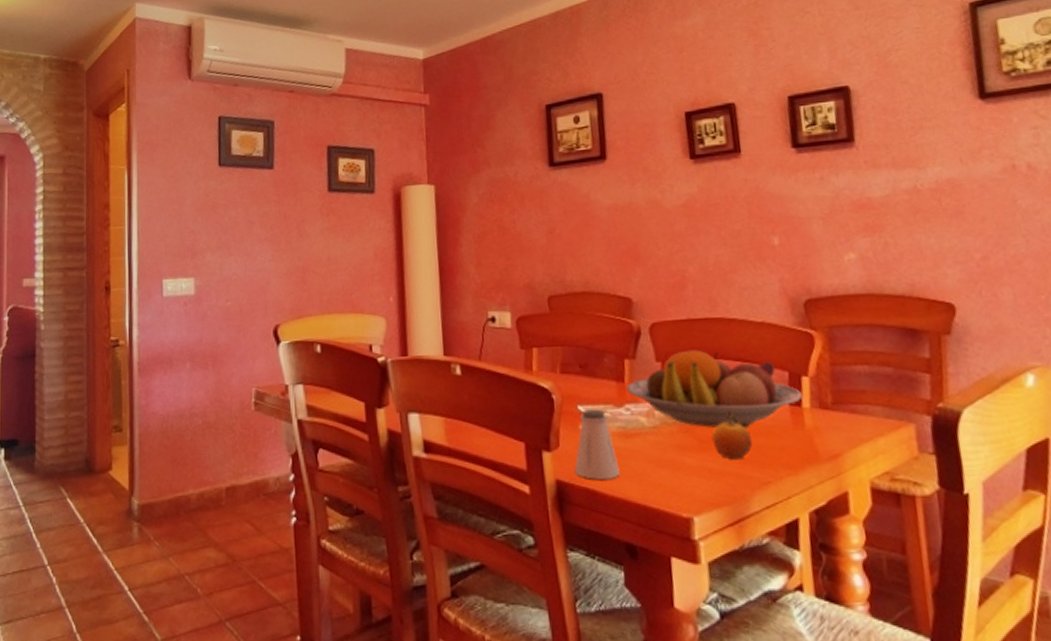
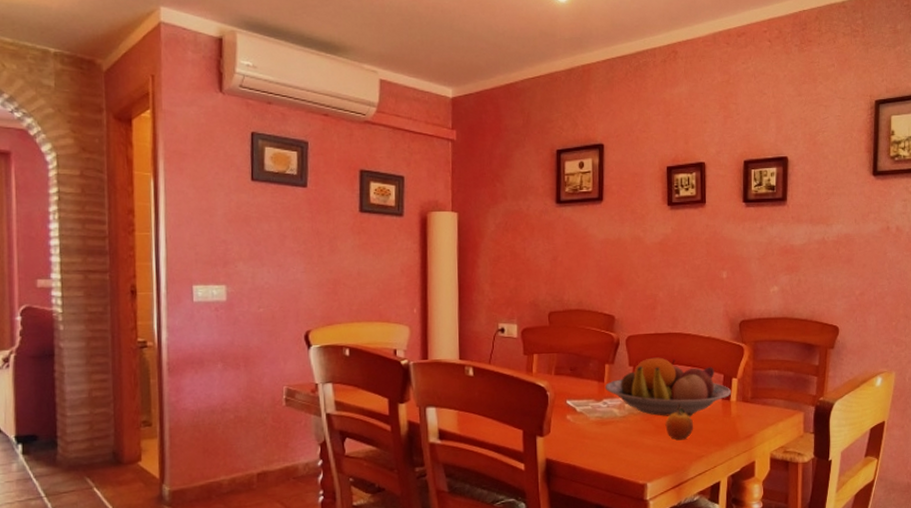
saltshaker: present [574,409,620,480] -> none [561,403,596,458]

